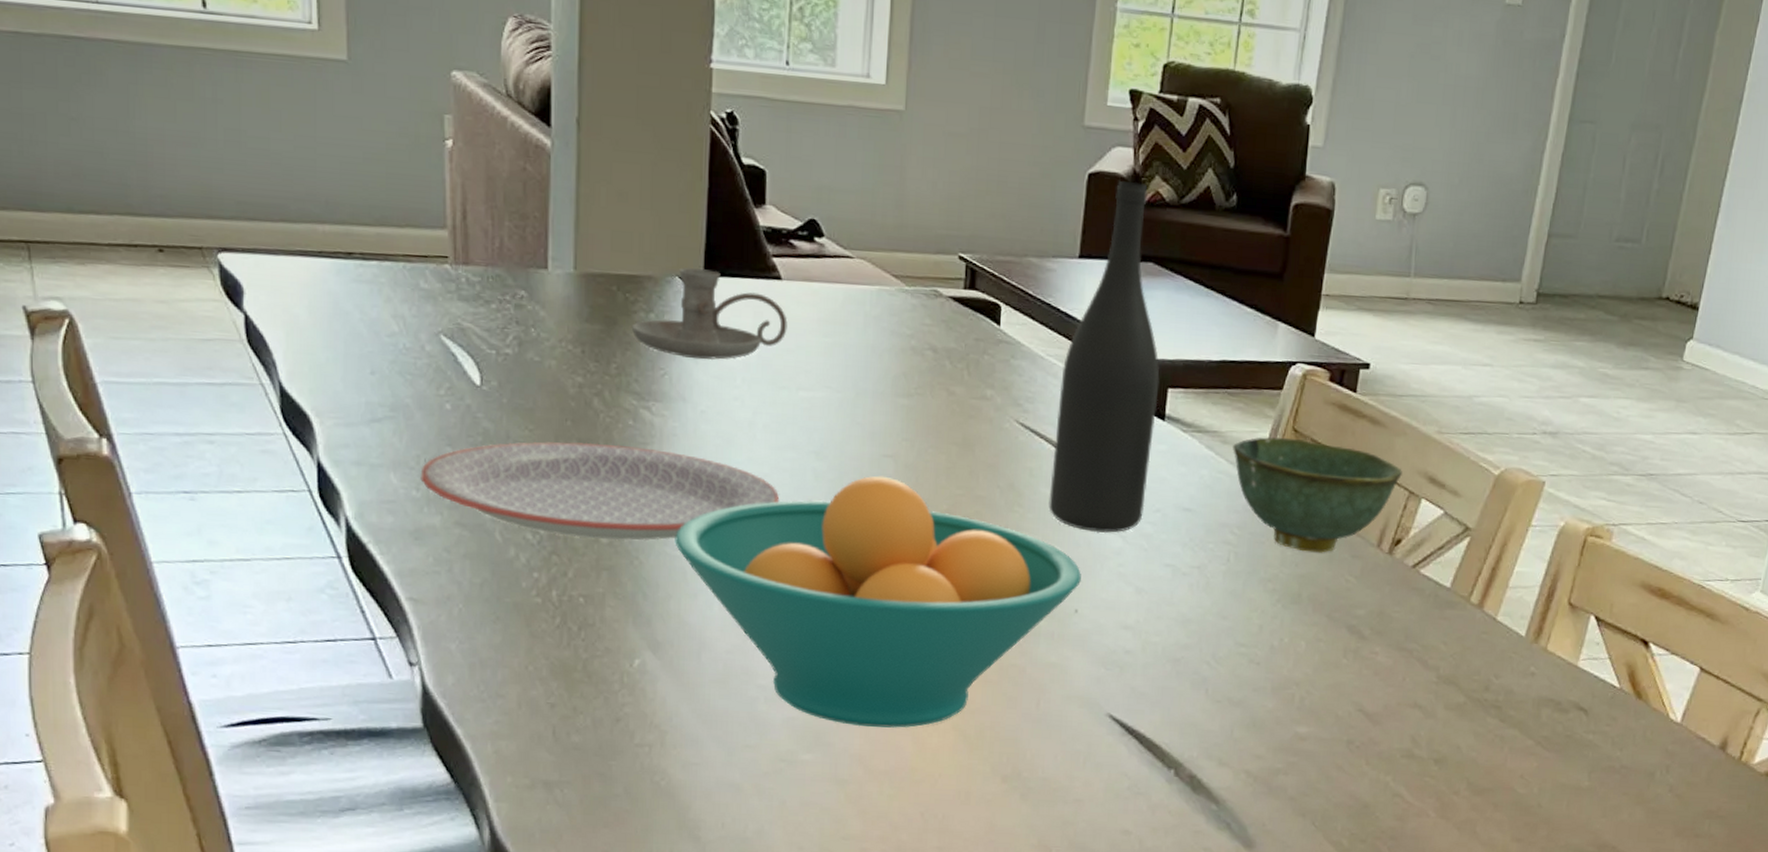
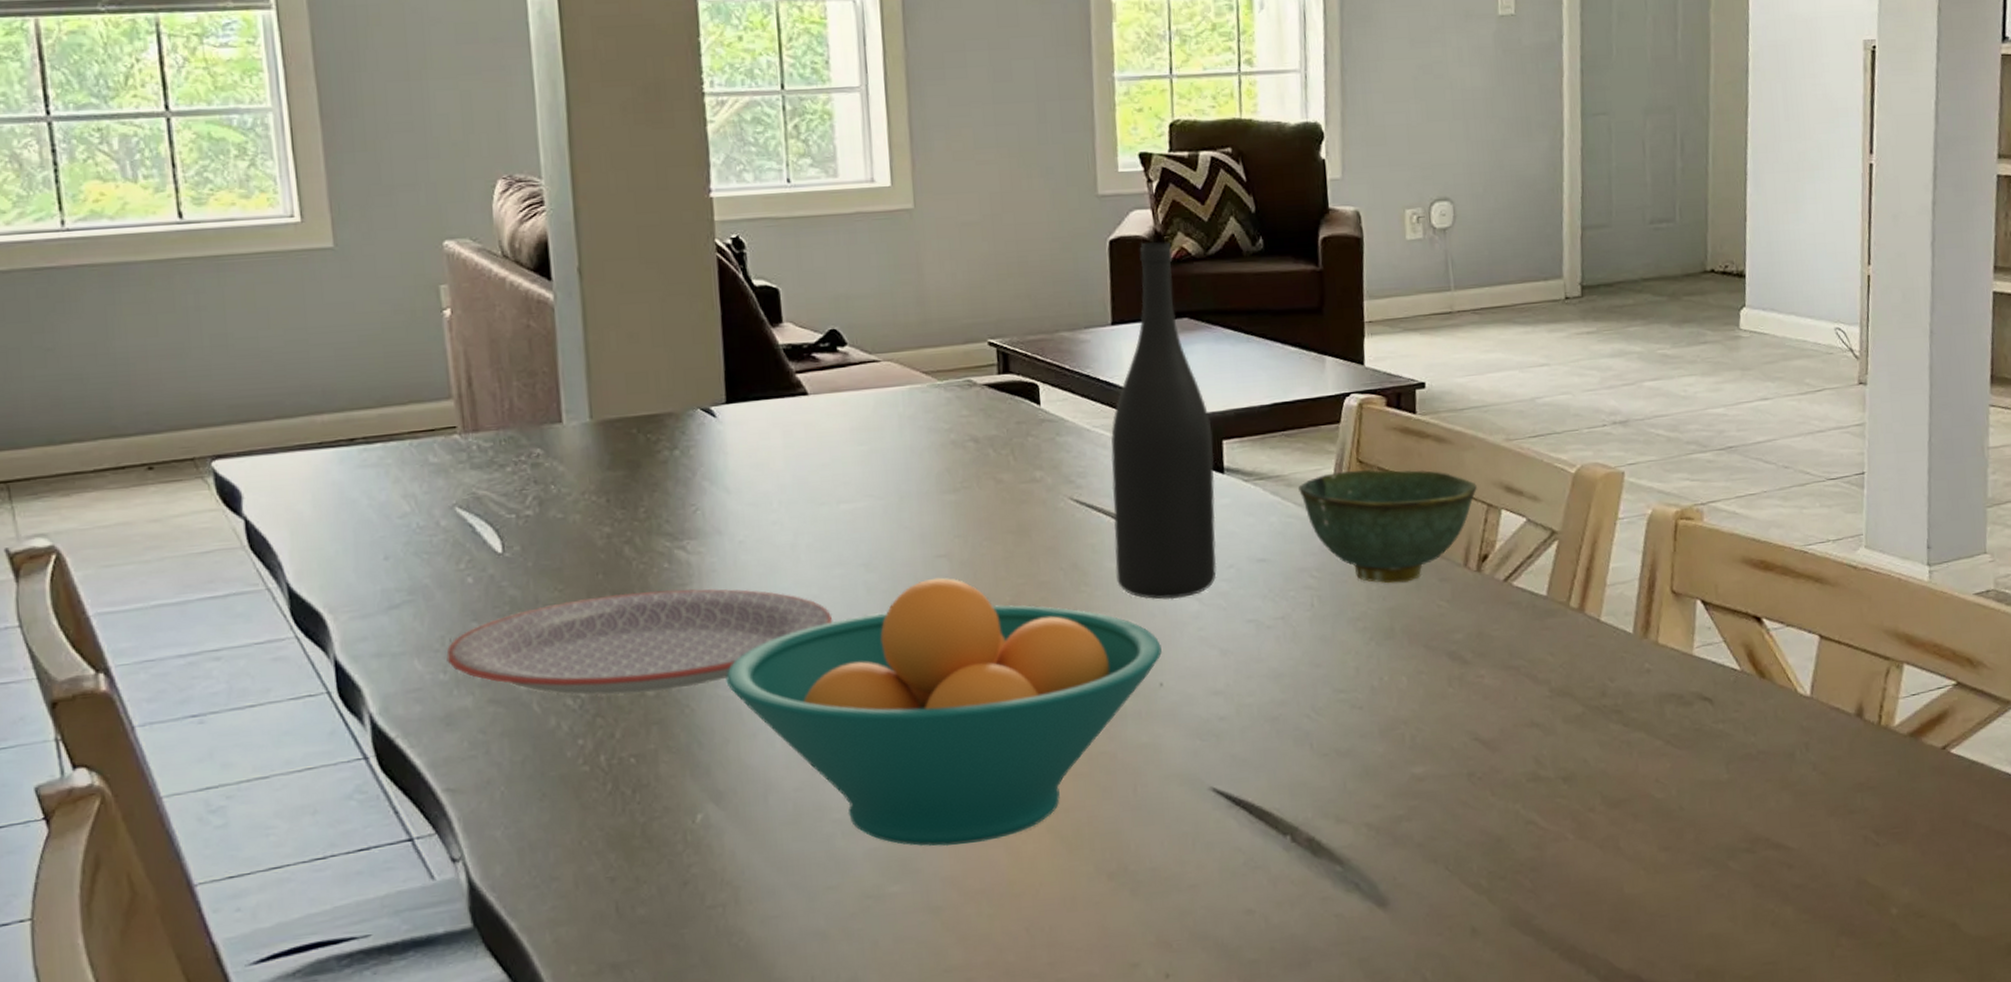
candle holder: present [632,268,788,361] -> none [657,396,820,490]

